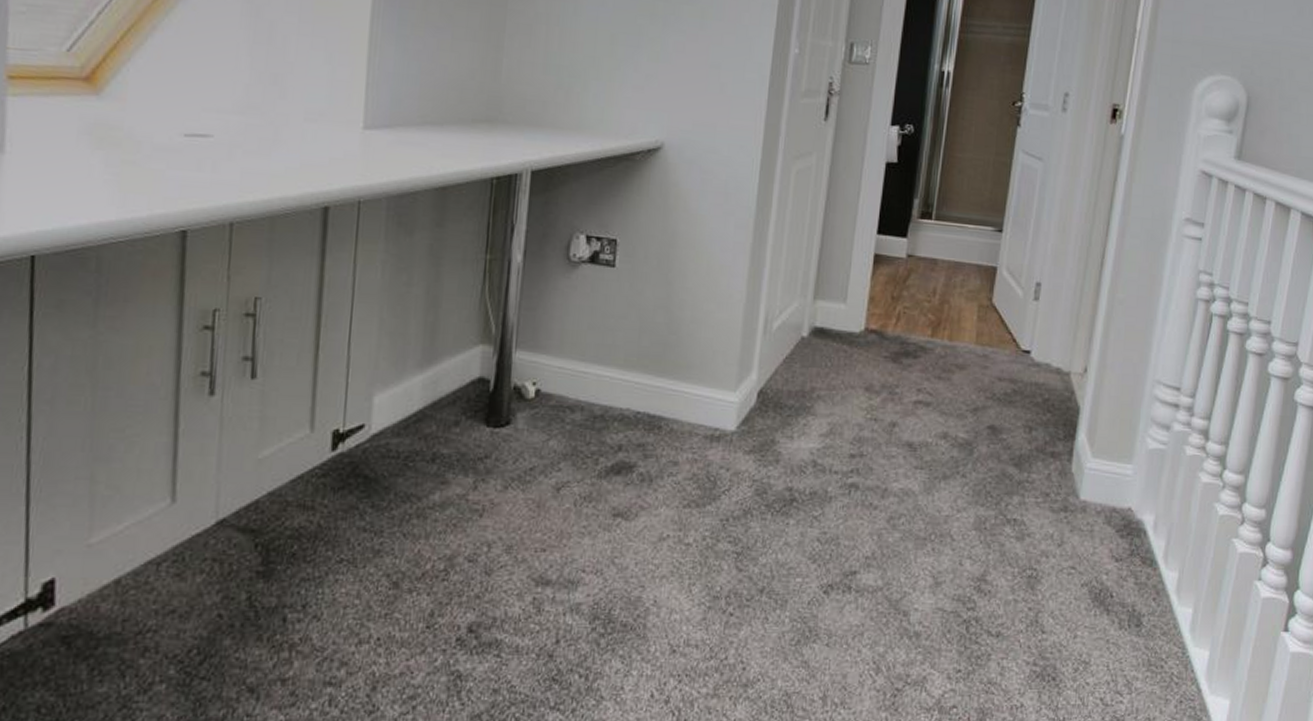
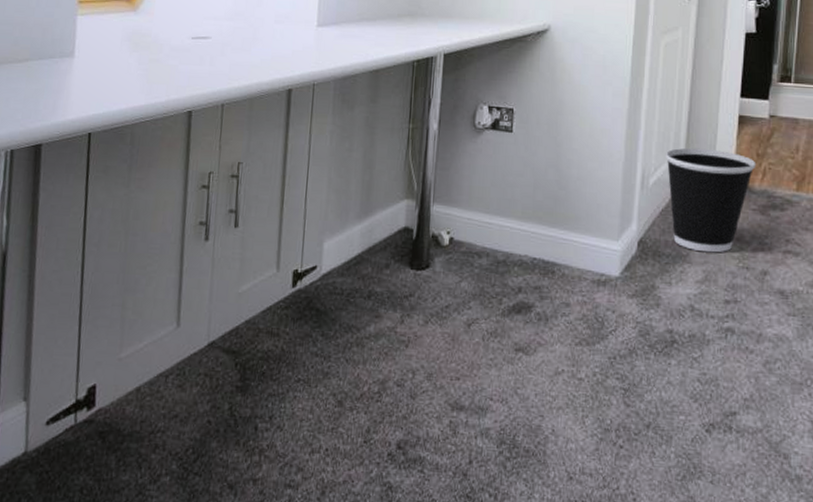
wastebasket: none [791,288,891,404] -> present [665,147,756,253]

